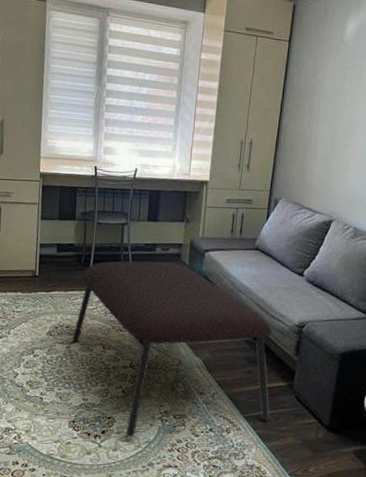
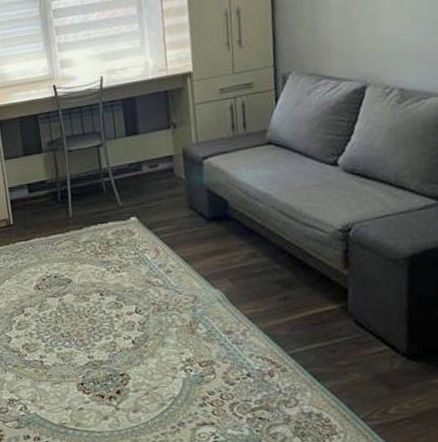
coffee table: present [72,261,273,437] -> none [61,180,323,395]

